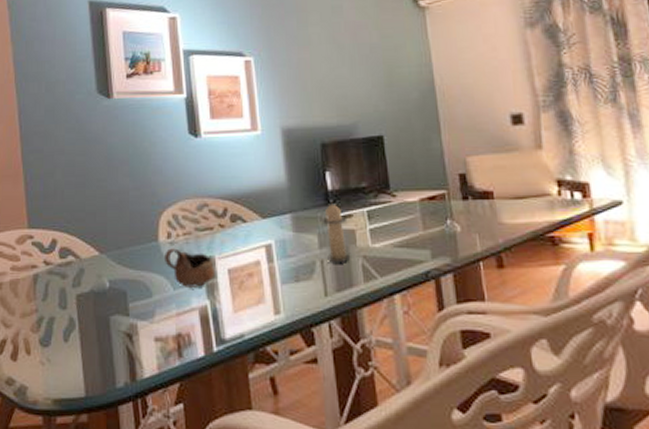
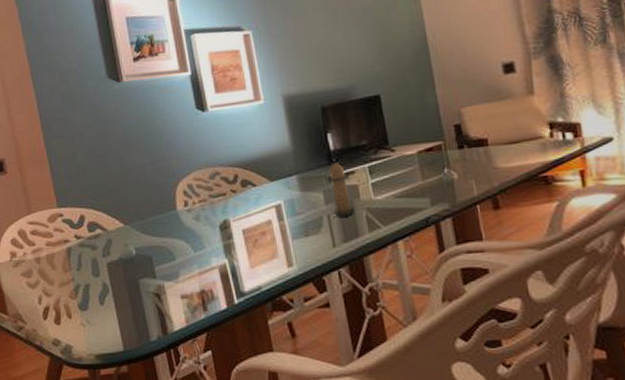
cup: present [165,248,214,289] -> none [183,215,230,250]

